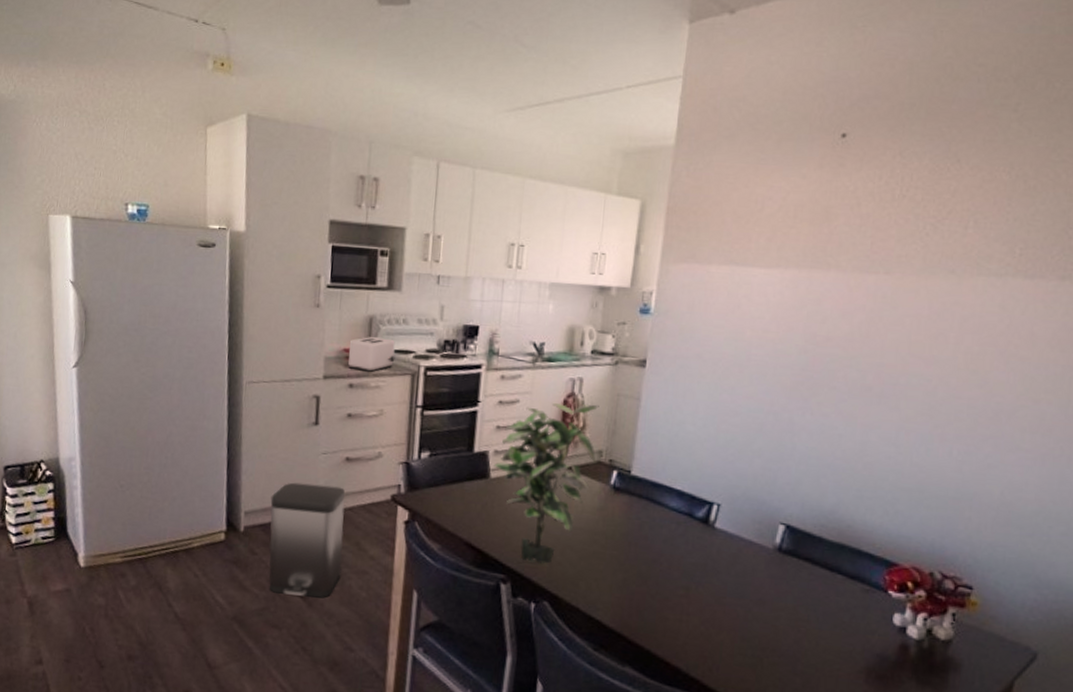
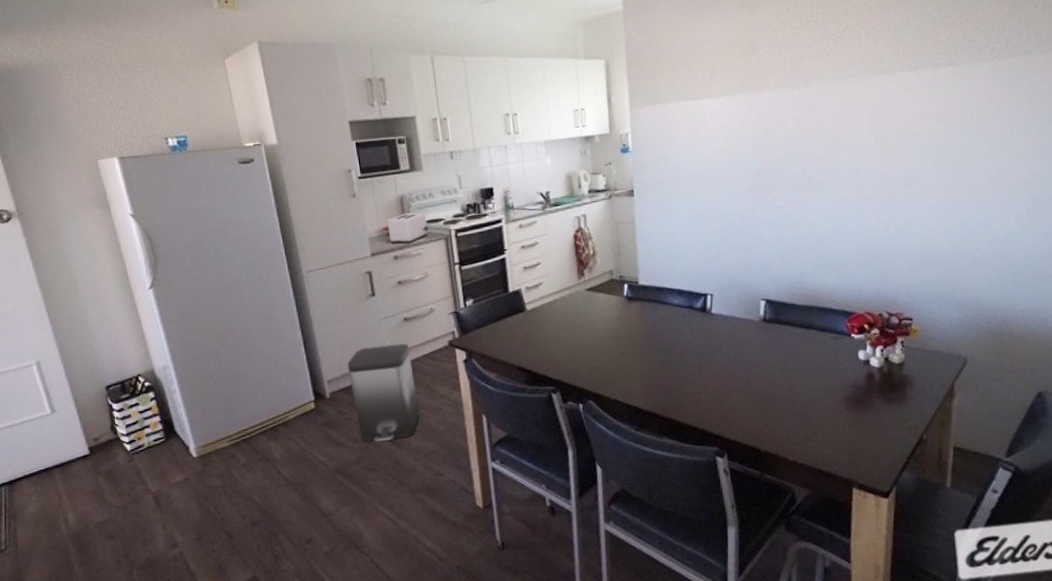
potted plant: present [493,403,599,564] -> none [527,233,609,372]

